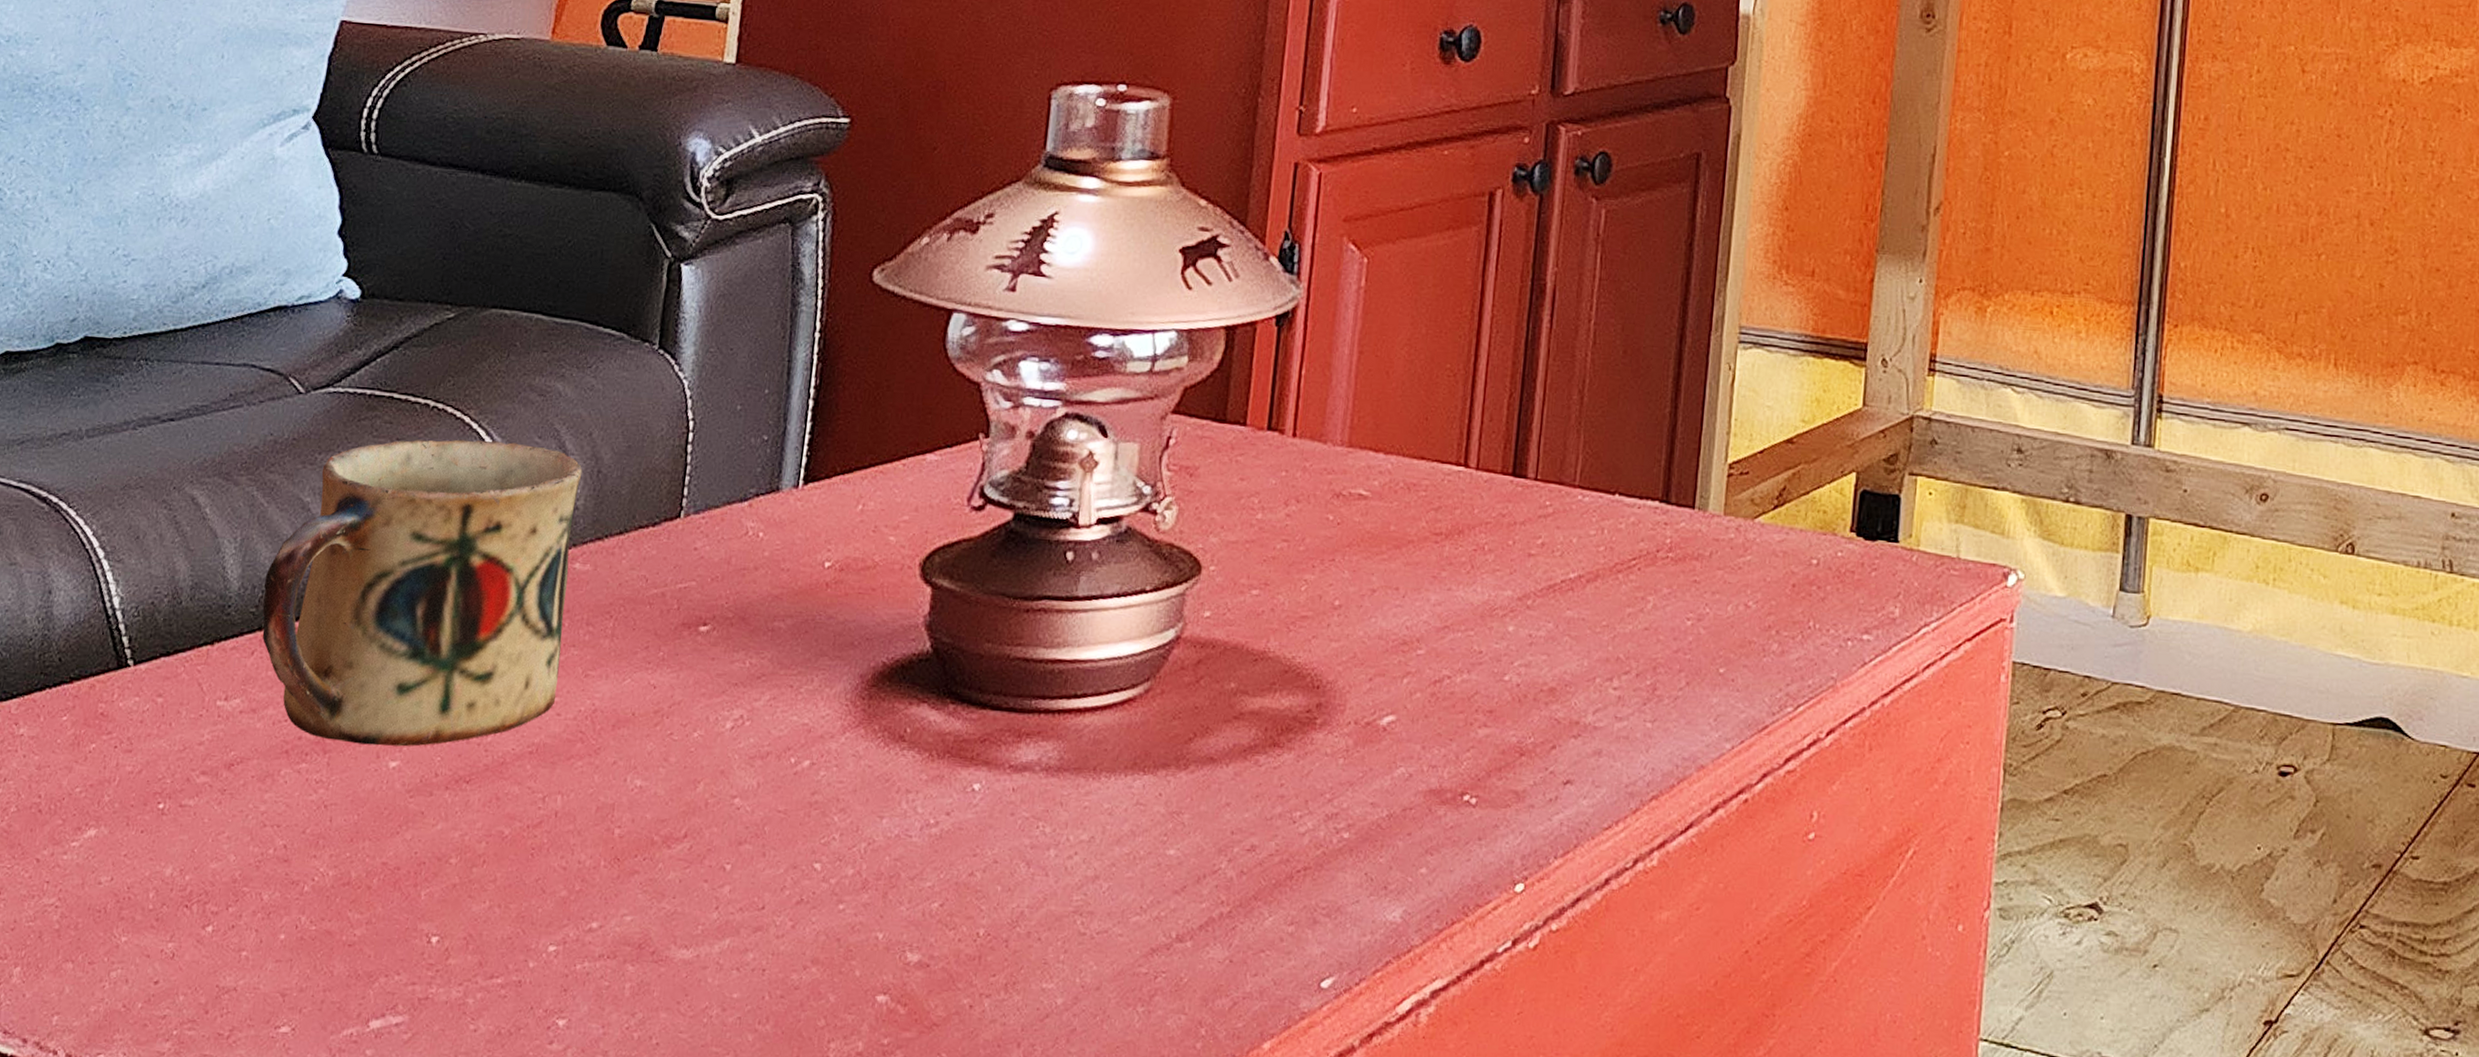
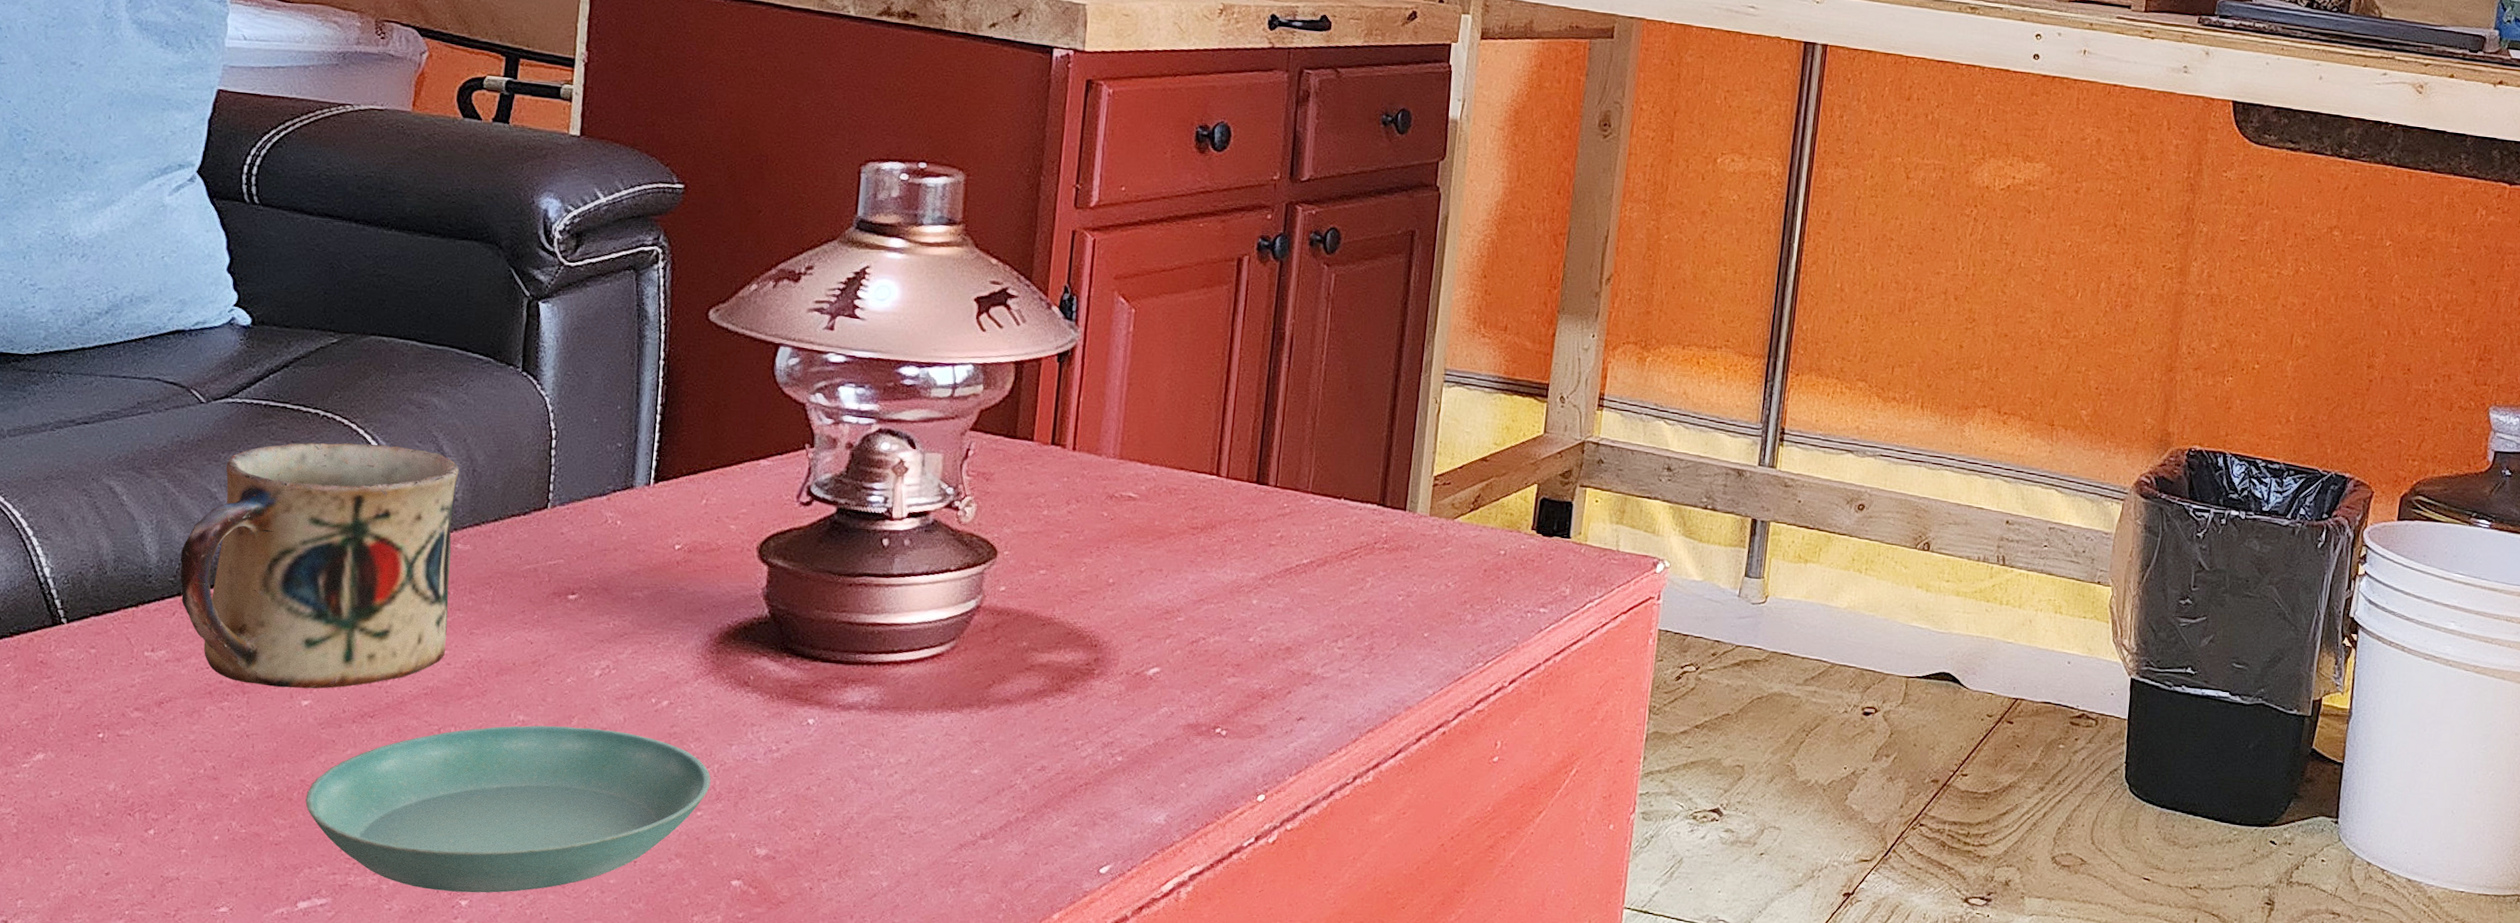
saucer: none [386,792,857,1010] -> present [305,725,711,893]

